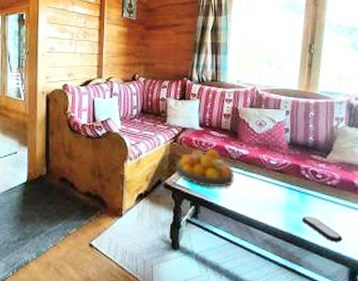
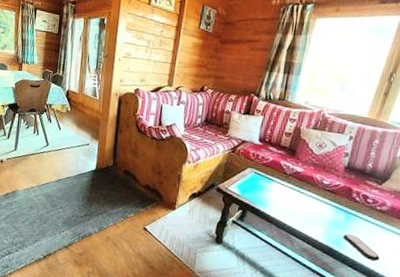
fruit bowl: present [175,149,234,188] -> none [229,161,285,199]

